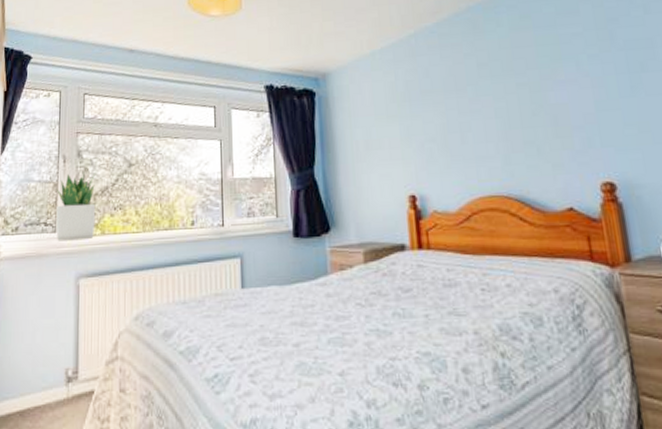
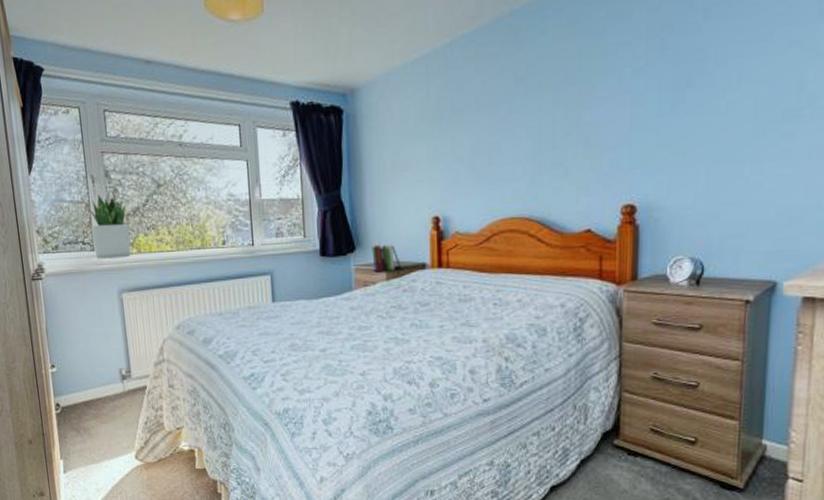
books: none [347,222,381,255] -> present [371,242,402,273]

